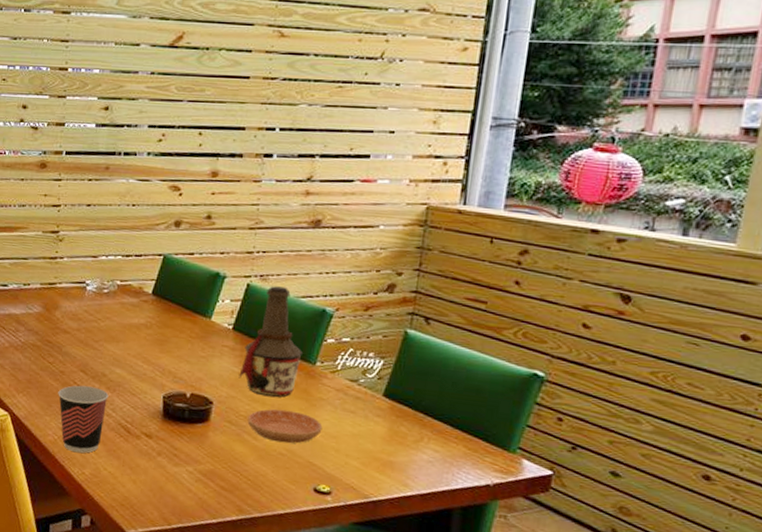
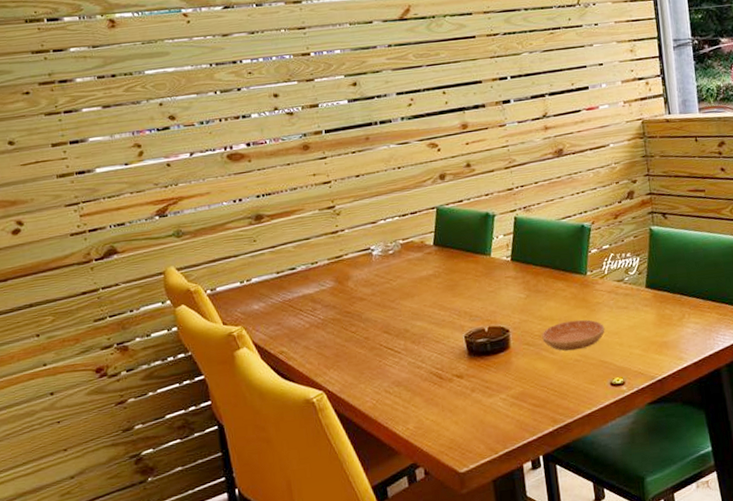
cup: present [58,385,109,453] -> none [367,344,417,411]
bottle: present [238,286,303,398] -> none [525,213,574,314]

